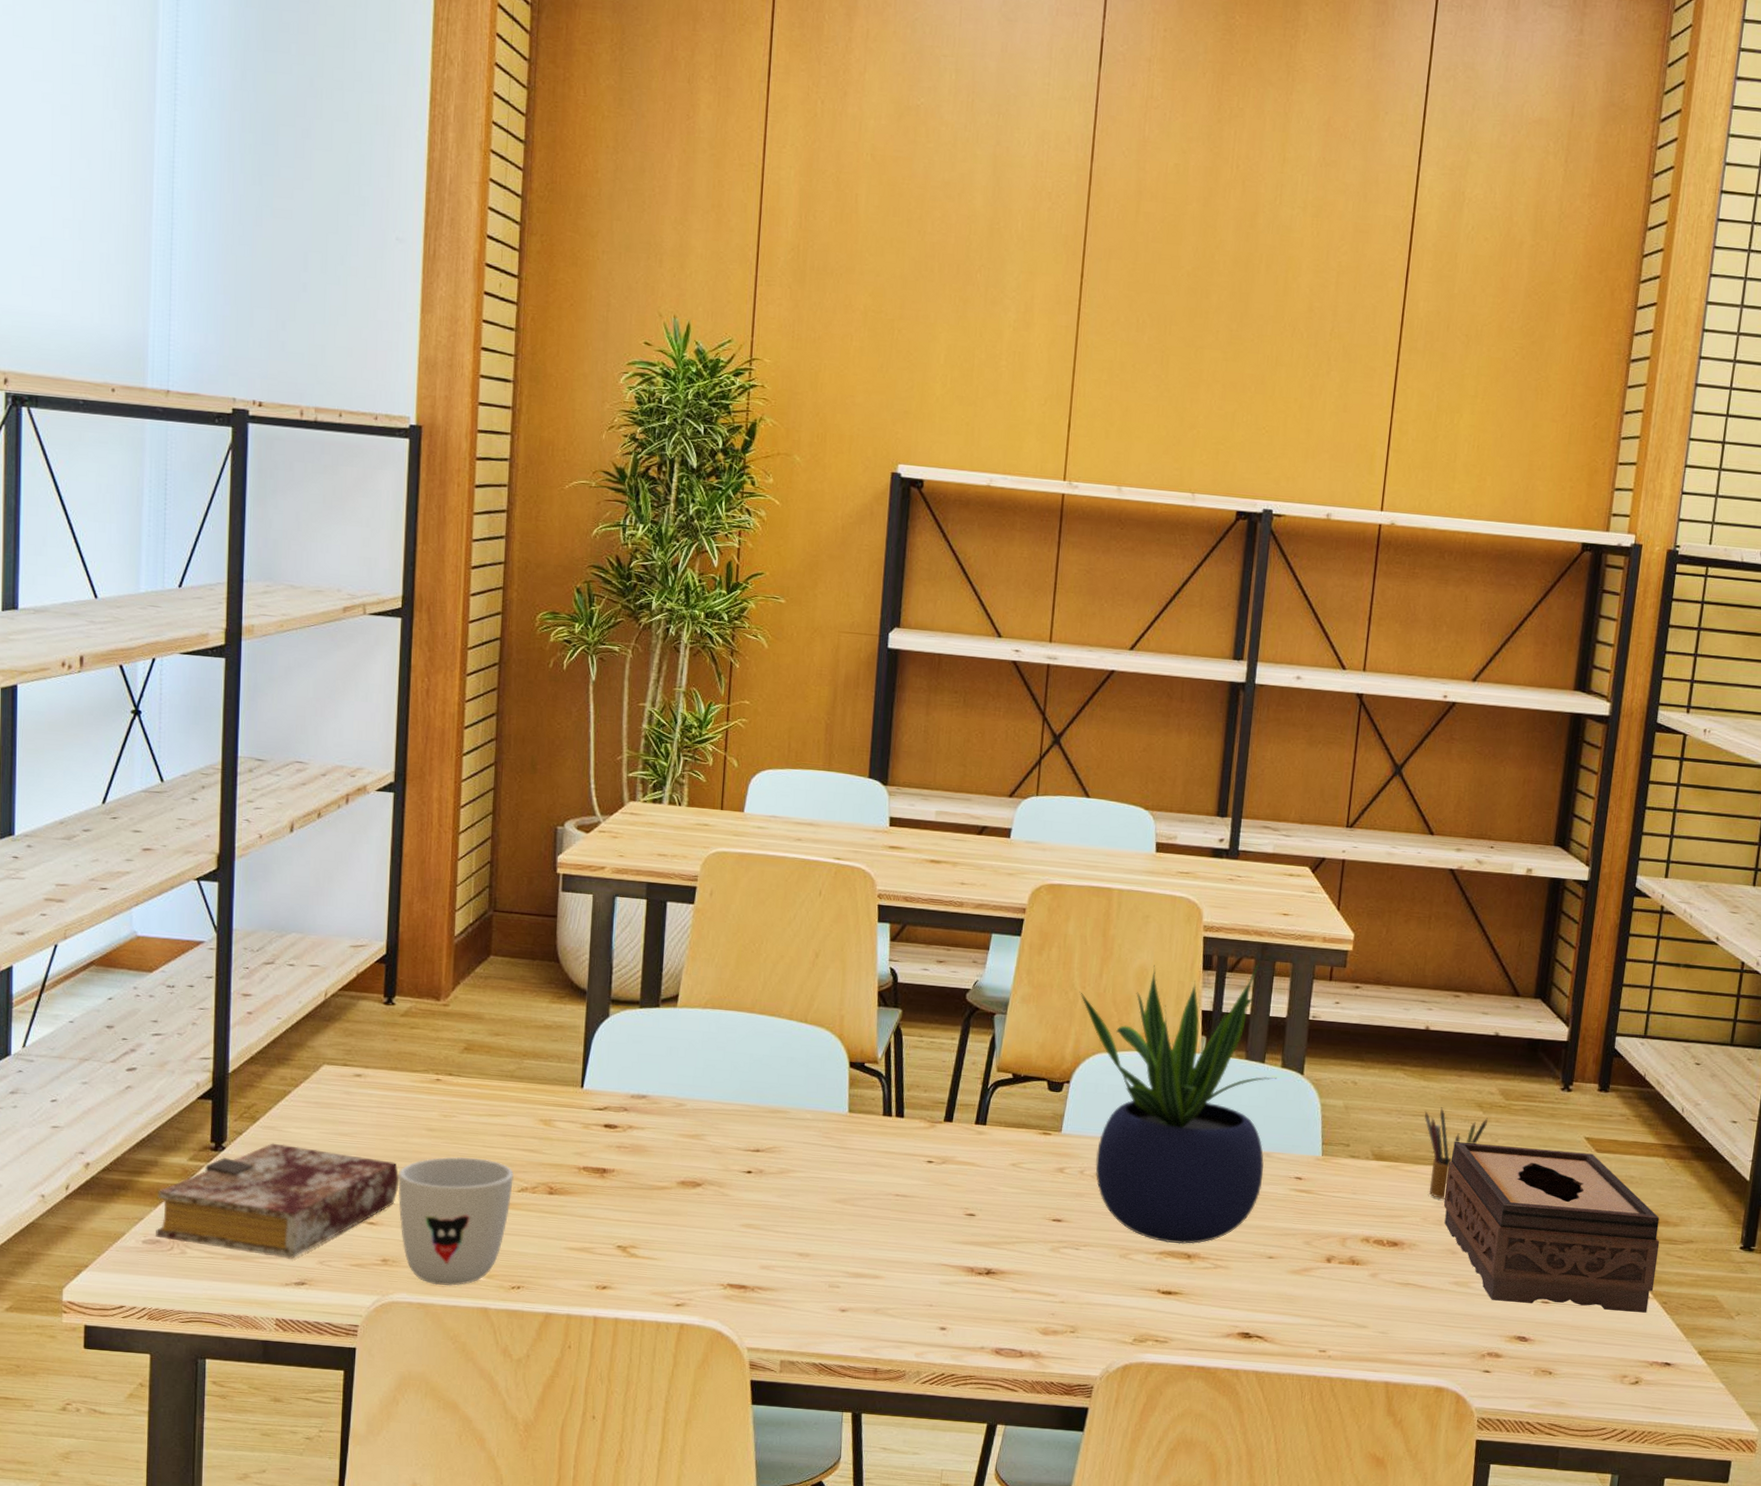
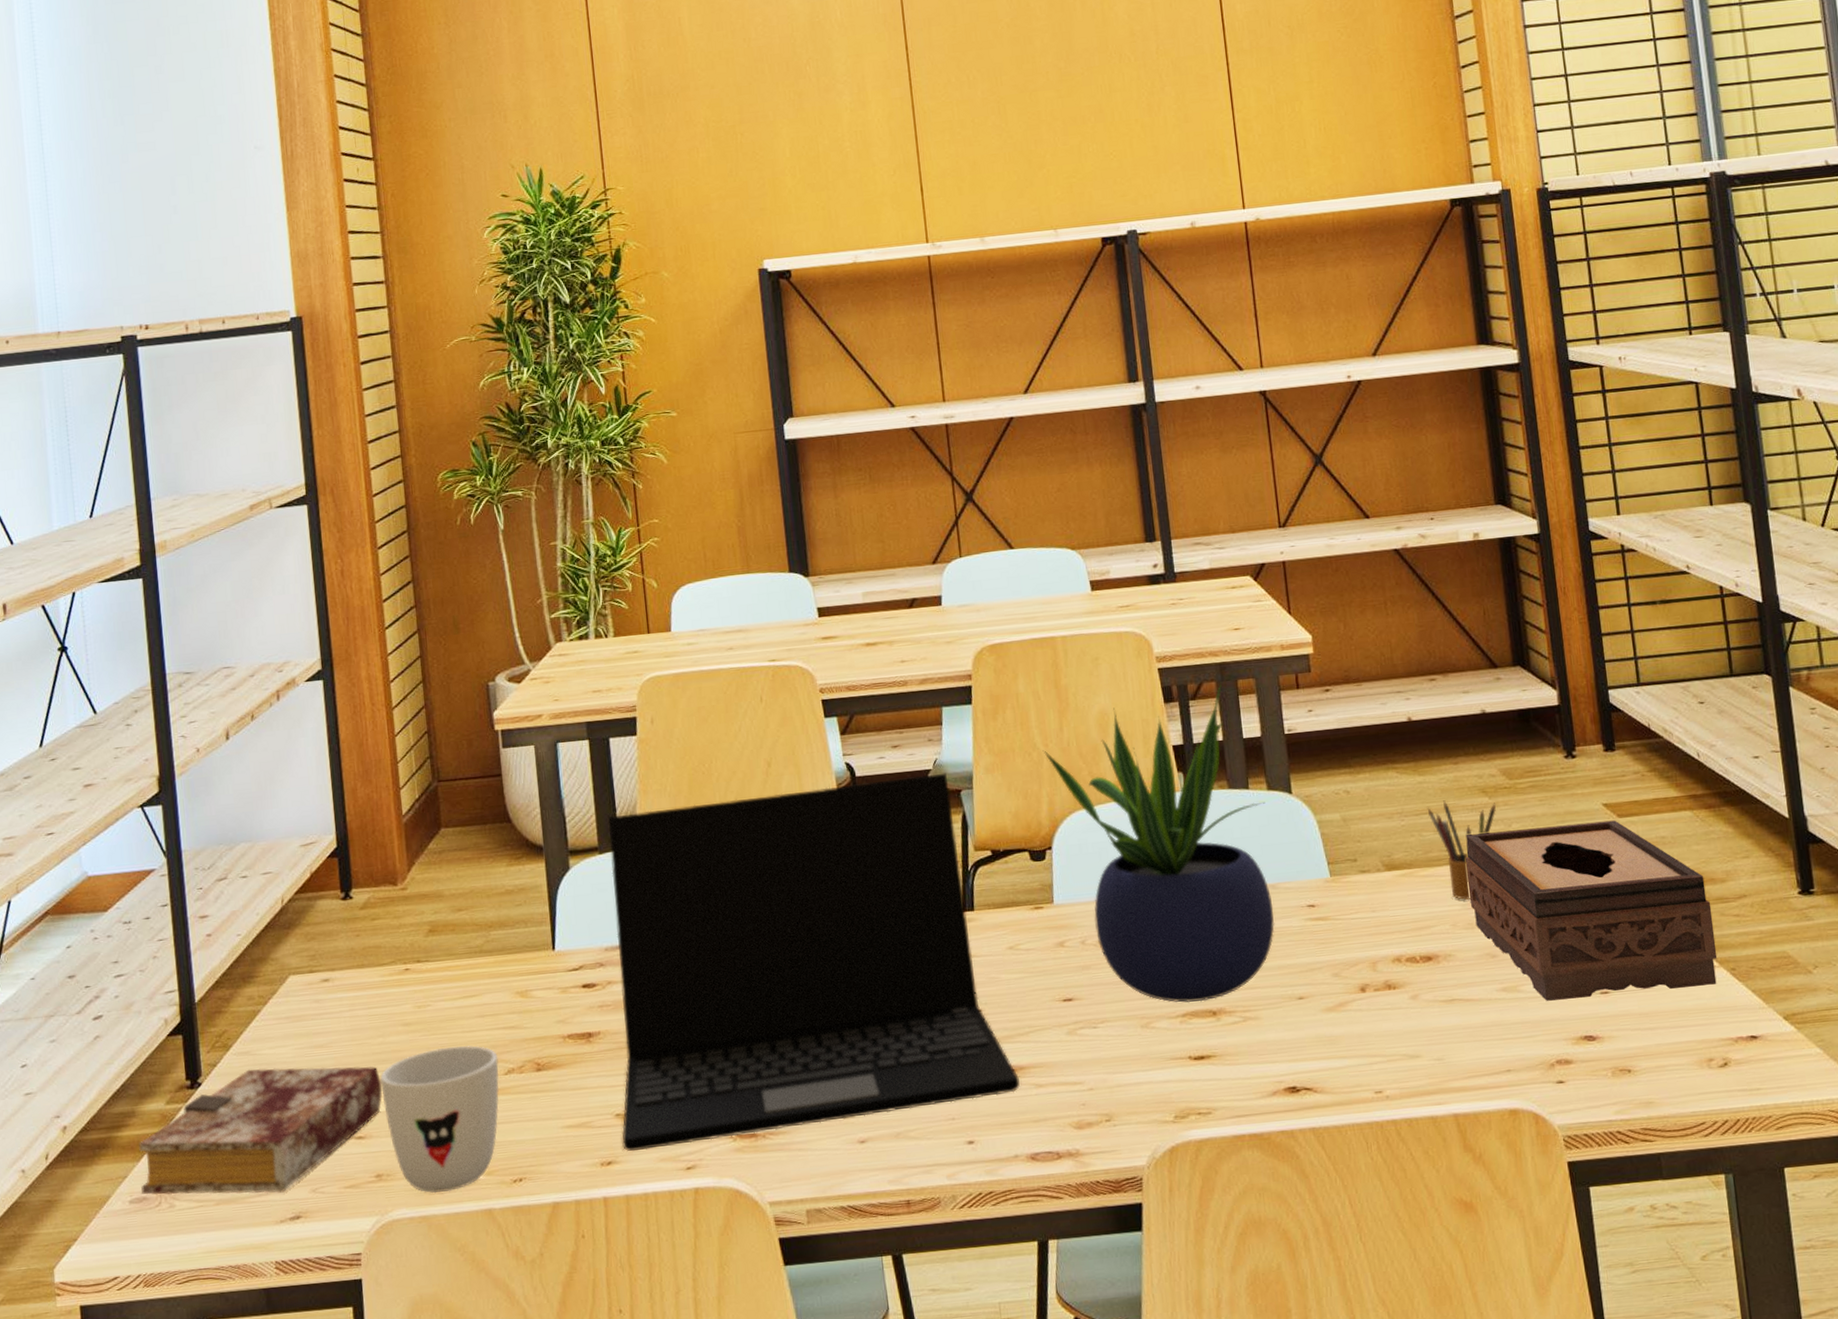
laptop: none [619,975,998,1293] -> present [608,773,1020,1152]

